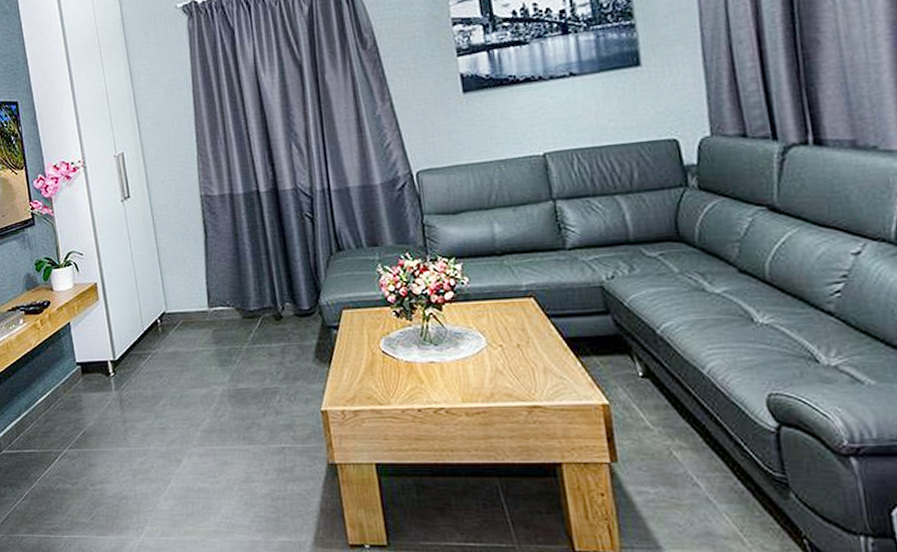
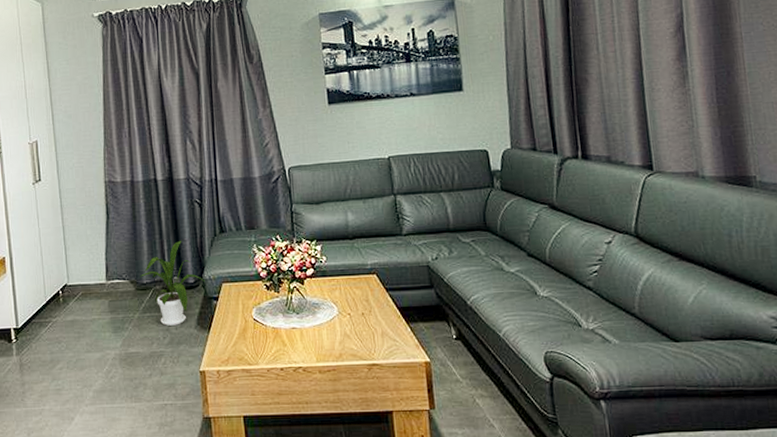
house plant: none [246,260,322,359] -> present [140,240,205,326]

